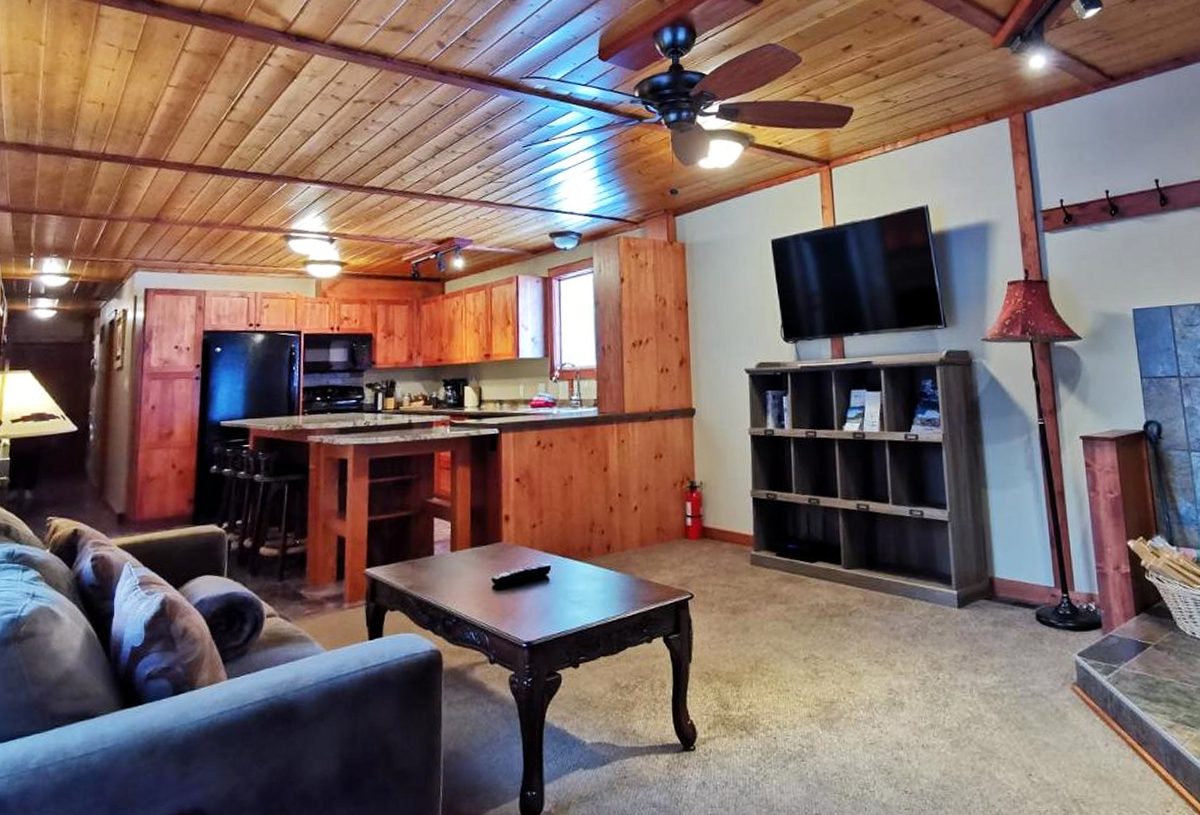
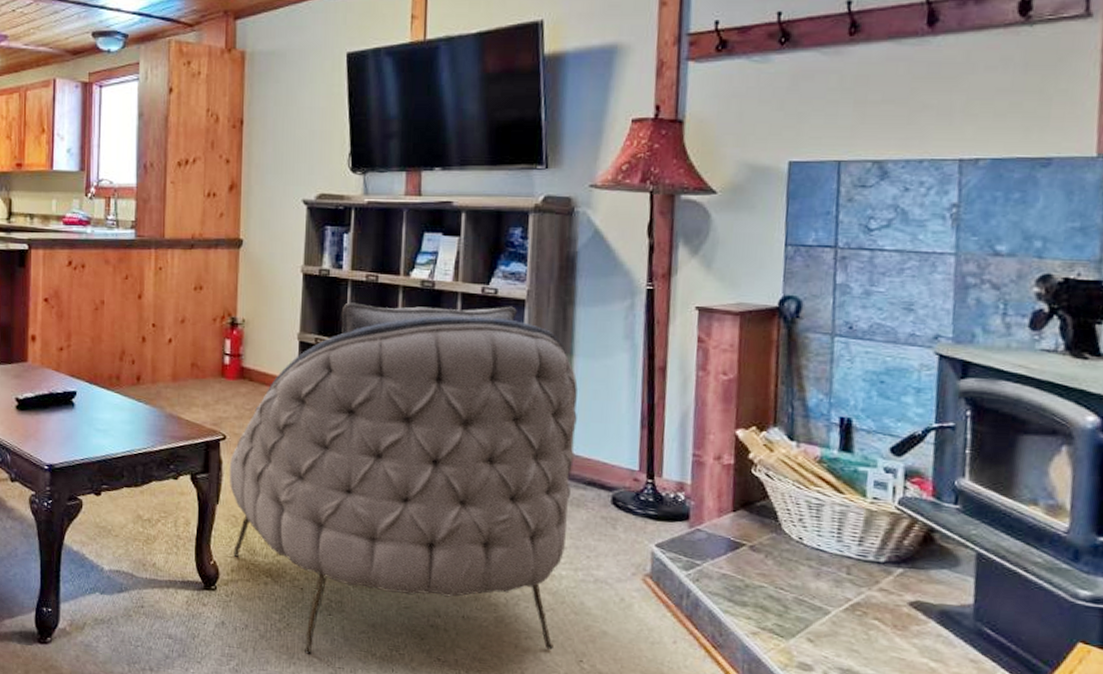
armchair: none [698,449,1005,804] -> present [229,302,578,654]

